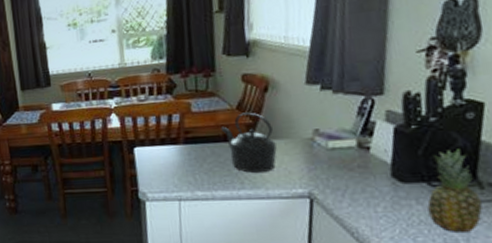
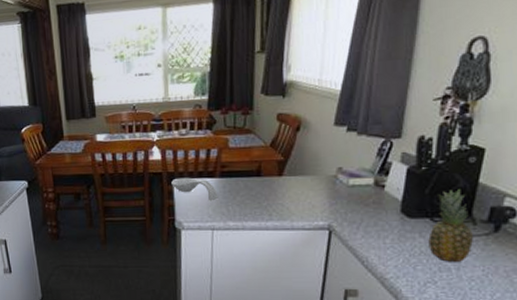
spoon rest: none [132,145,184,170] -> present [171,177,218,201]
kettle: present [220,112,277,173] -> none [254,149,304,206]

